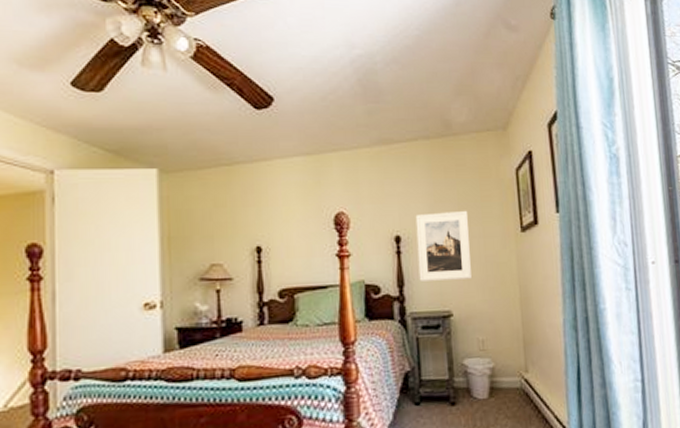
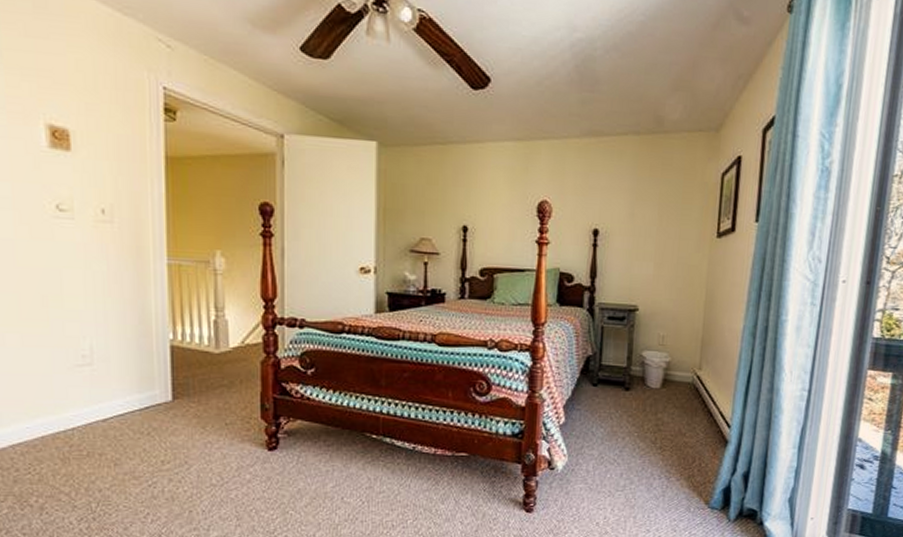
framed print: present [415,210,471,281] -> none [611,210,668,278]

